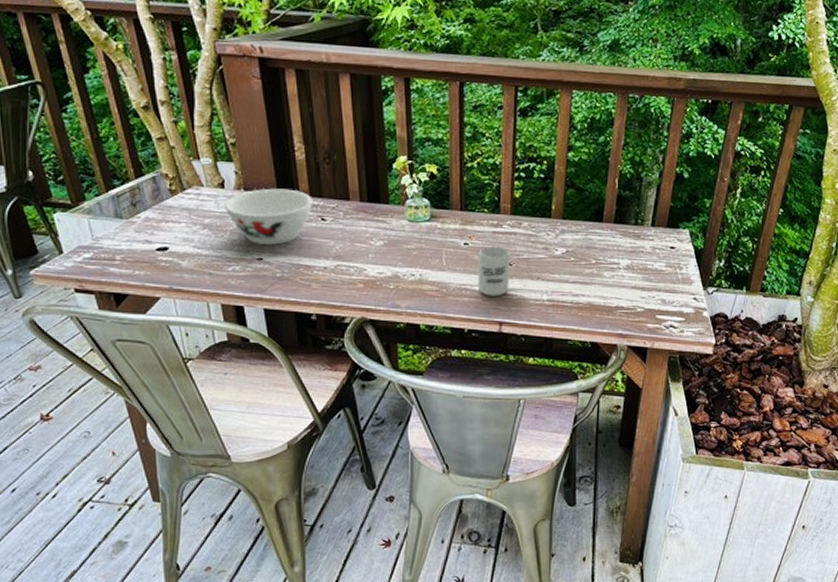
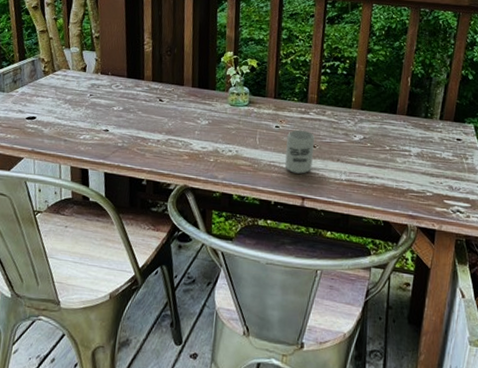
bowl: present [225,188,312,245] -> none [84,73,154,120]

